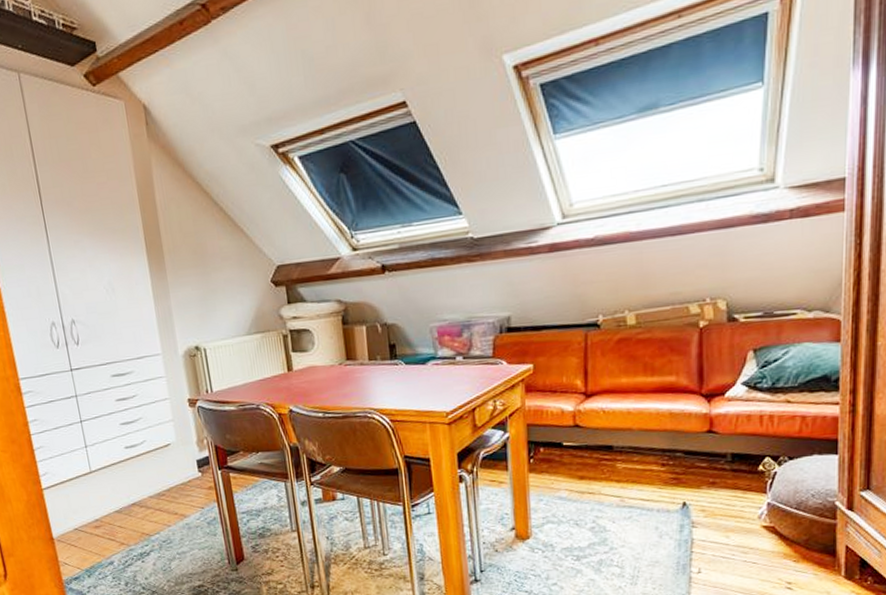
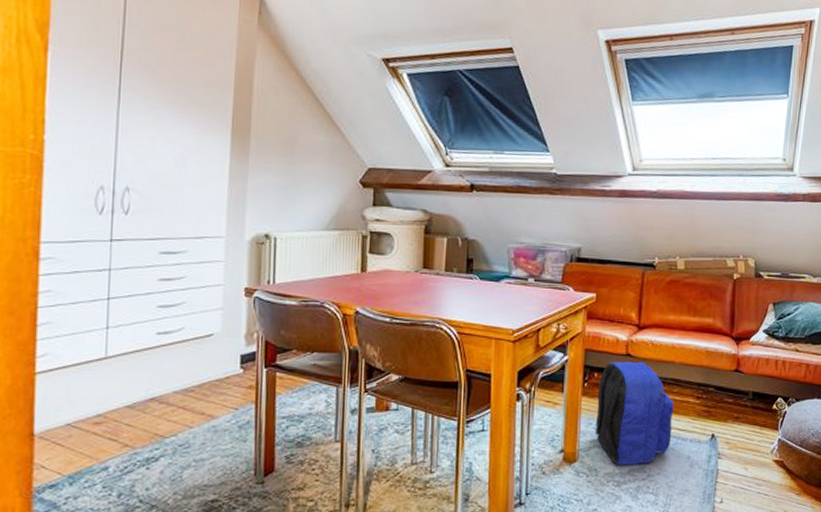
backpack: none [545,431,635,541] -> present [594,361,674,466]

